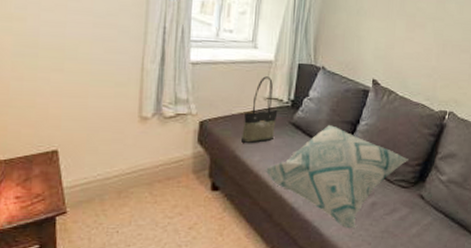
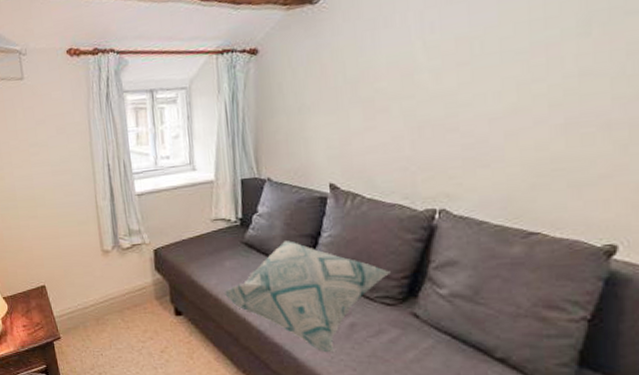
tote bag: present [241,76,278,144] -> none [194,197,228,268]

